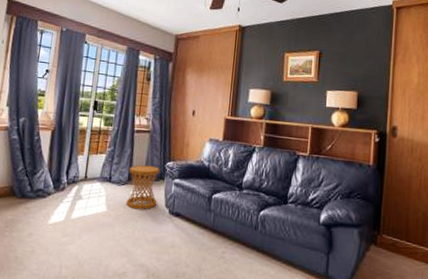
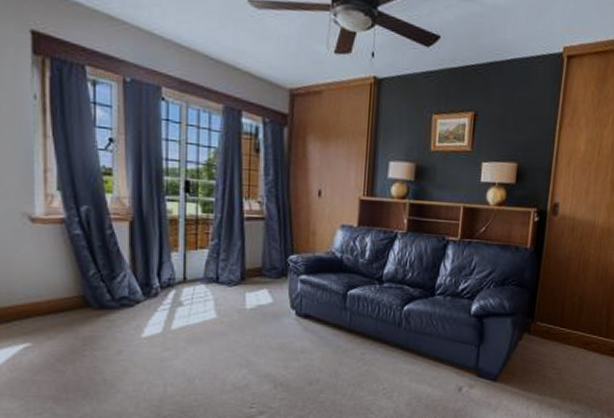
side table: present [126,165,160,210] -> none [241,260,281,314]

